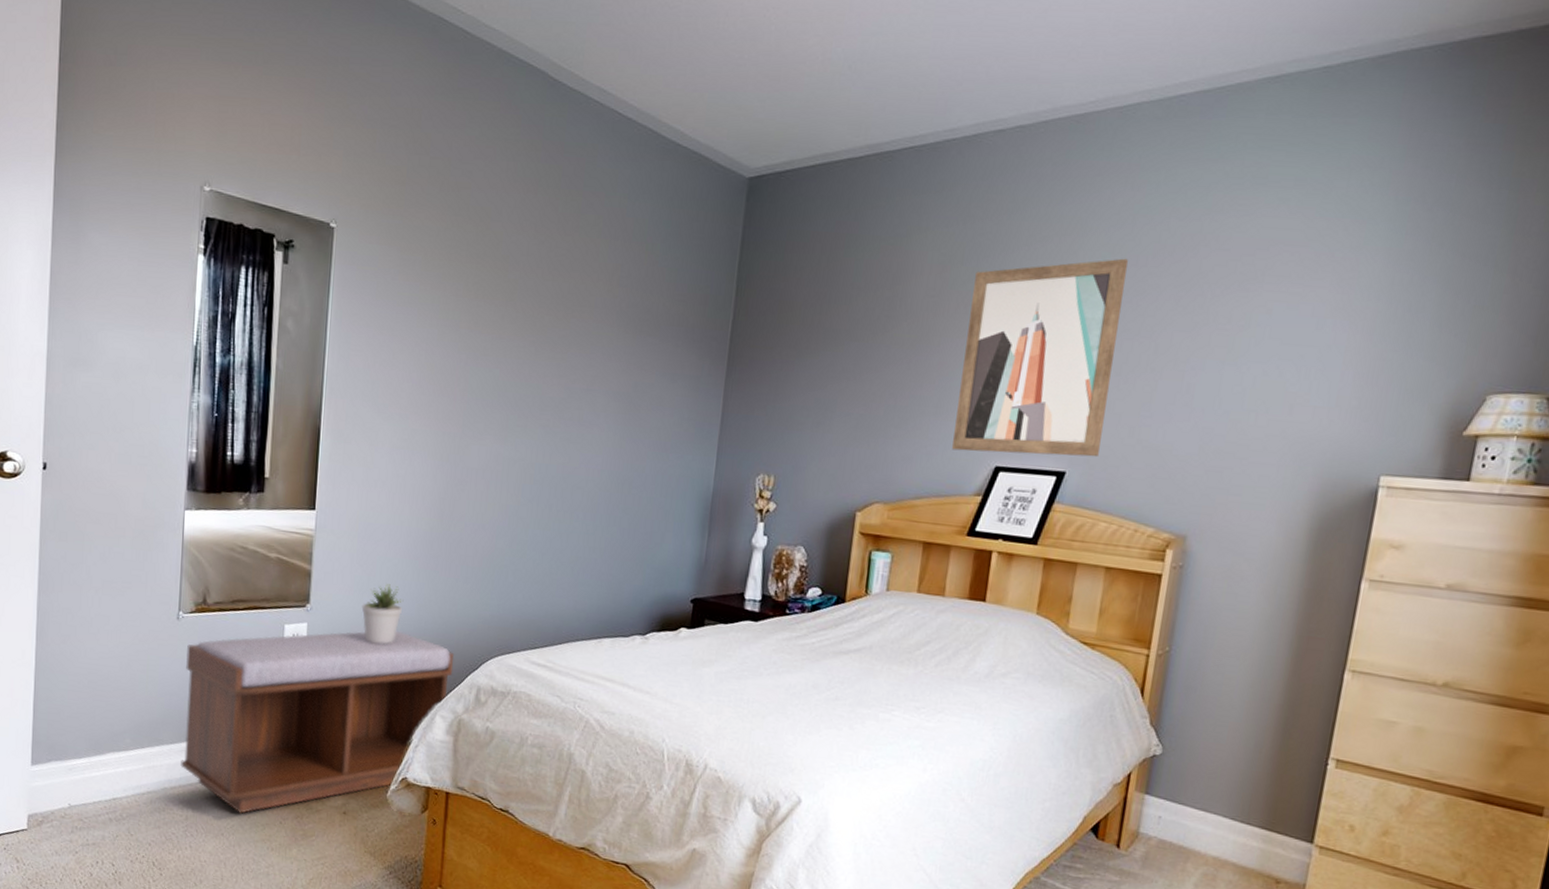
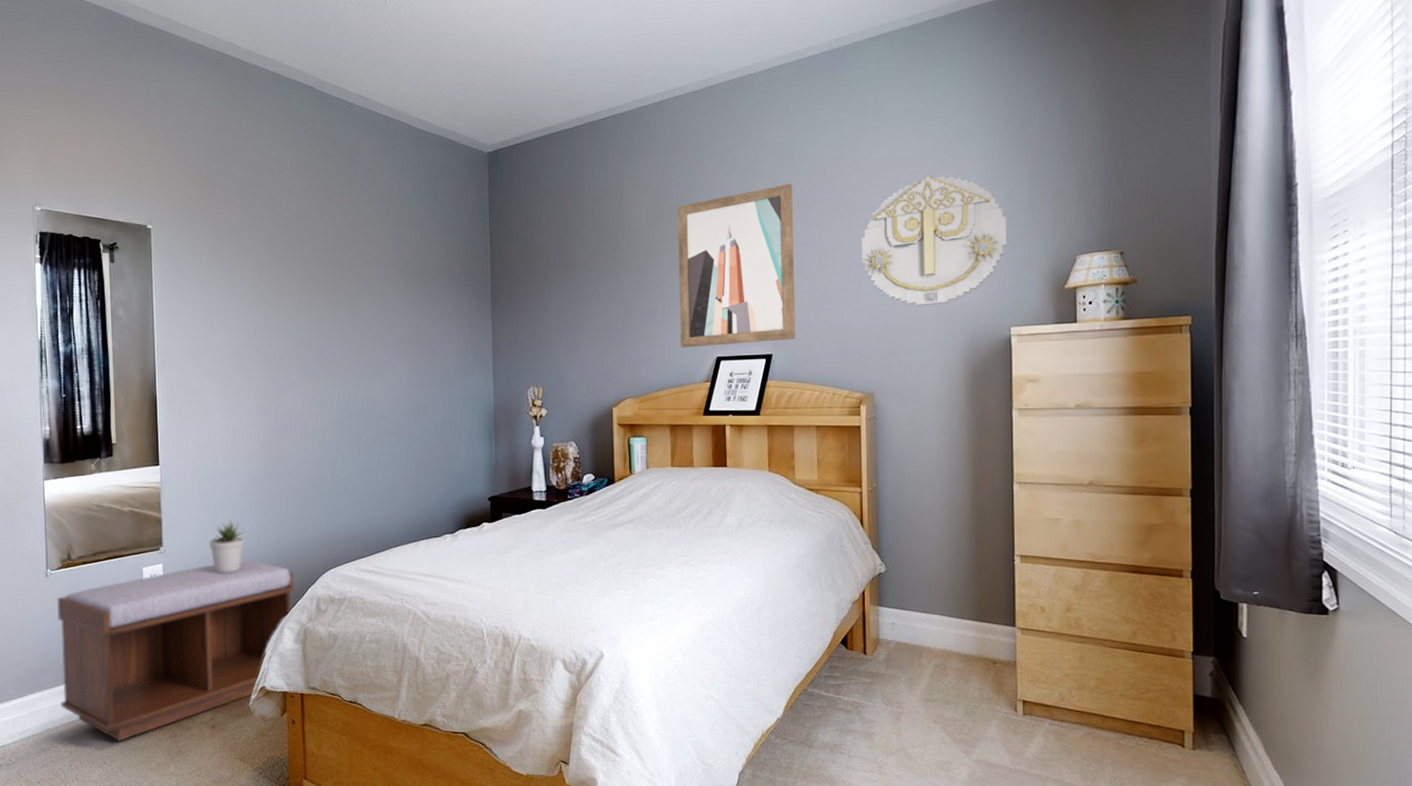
wall decoration: none [1201,268,1404,436] -> present [862,175,1008,306]

